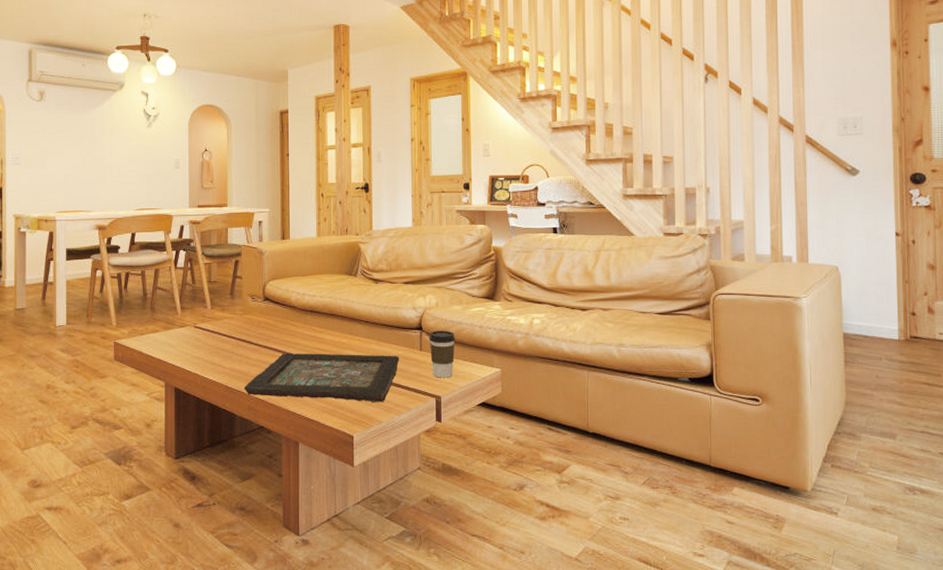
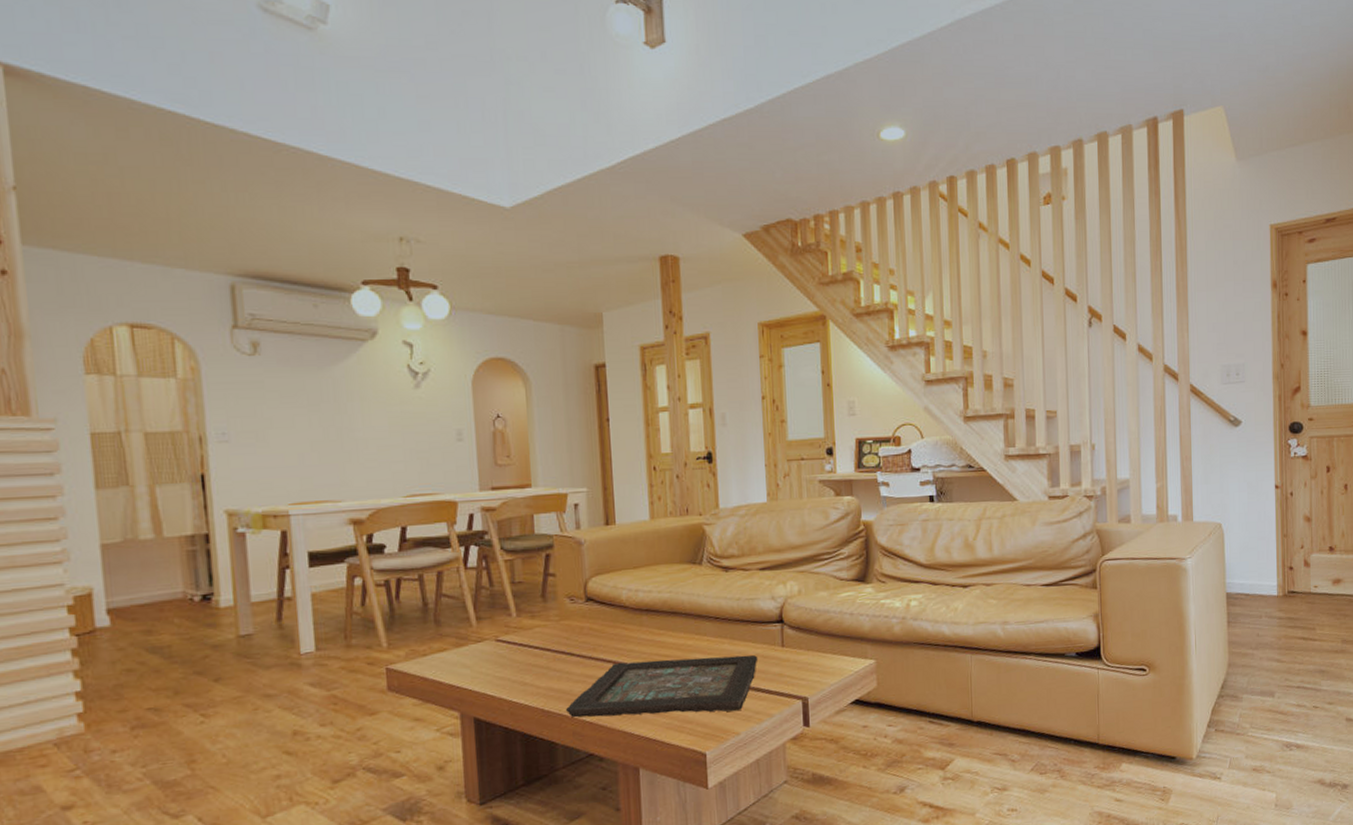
coffee cup: present [429,330,456,378] -> none [791,621,823,677]

